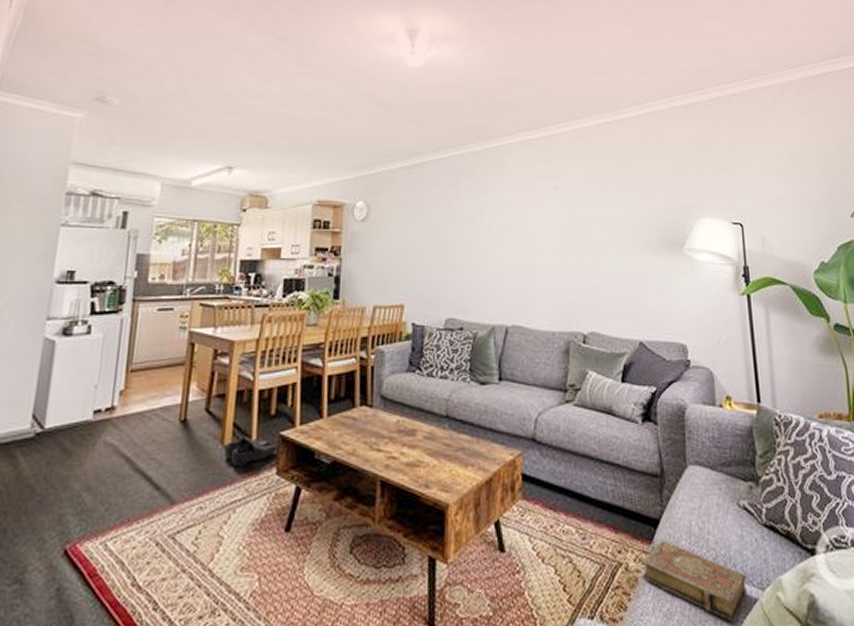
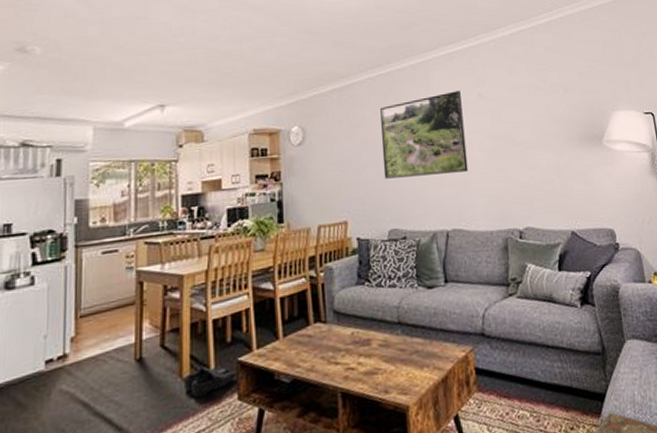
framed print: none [446,180,535,266] -> present [380,91,469,179]

